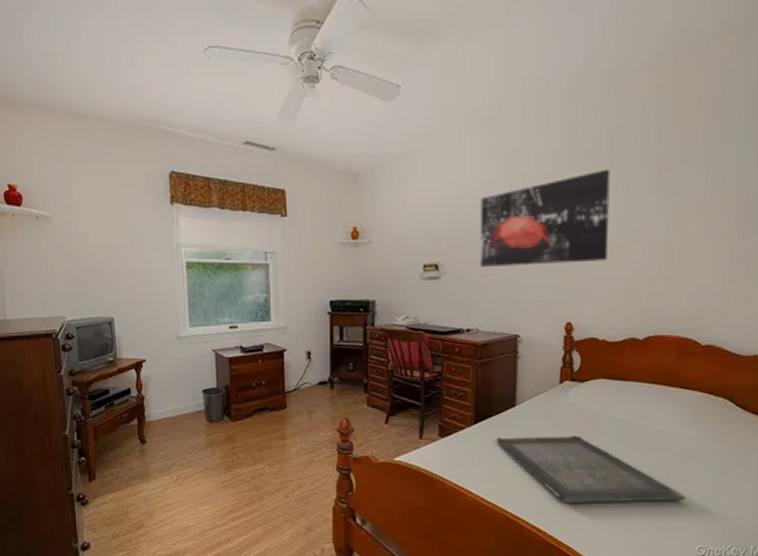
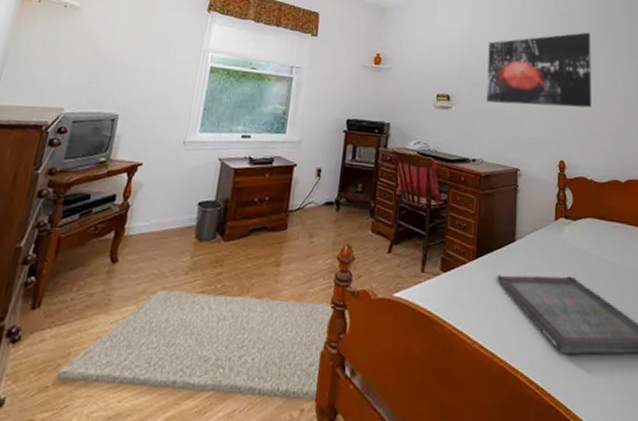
rug: none [122,462,339,542] -> present [56,289,334,400]

